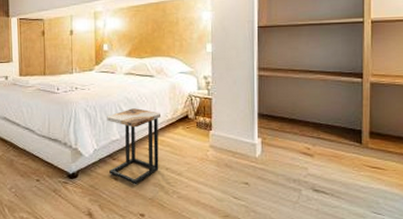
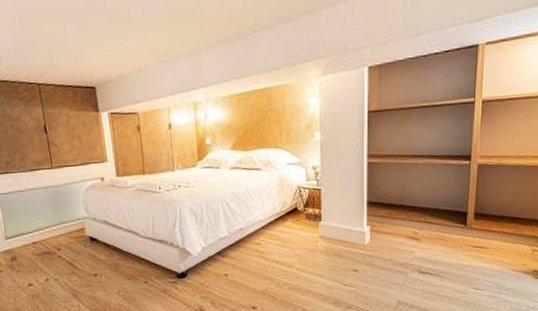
side table: present [107,108,160,185] -> none [213,203,269,280]

